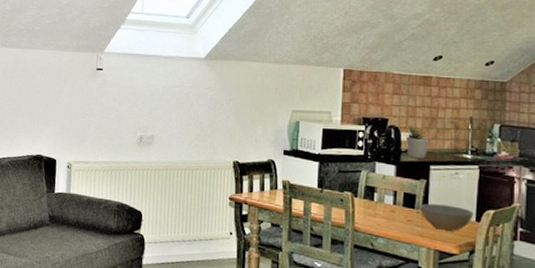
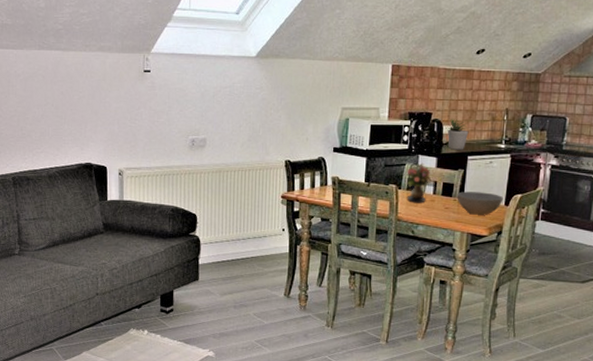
bouquet: none [363,170,391,214] -> present [406,162,432,203]

